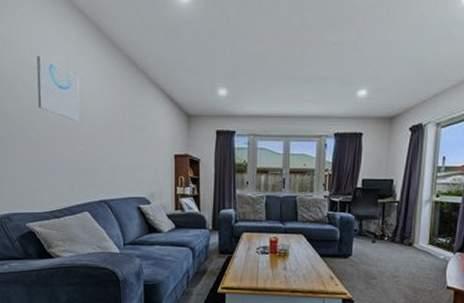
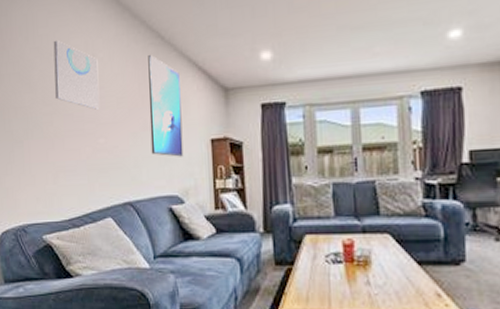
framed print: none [123,80,151,167] -> present [148,55,184,157]

